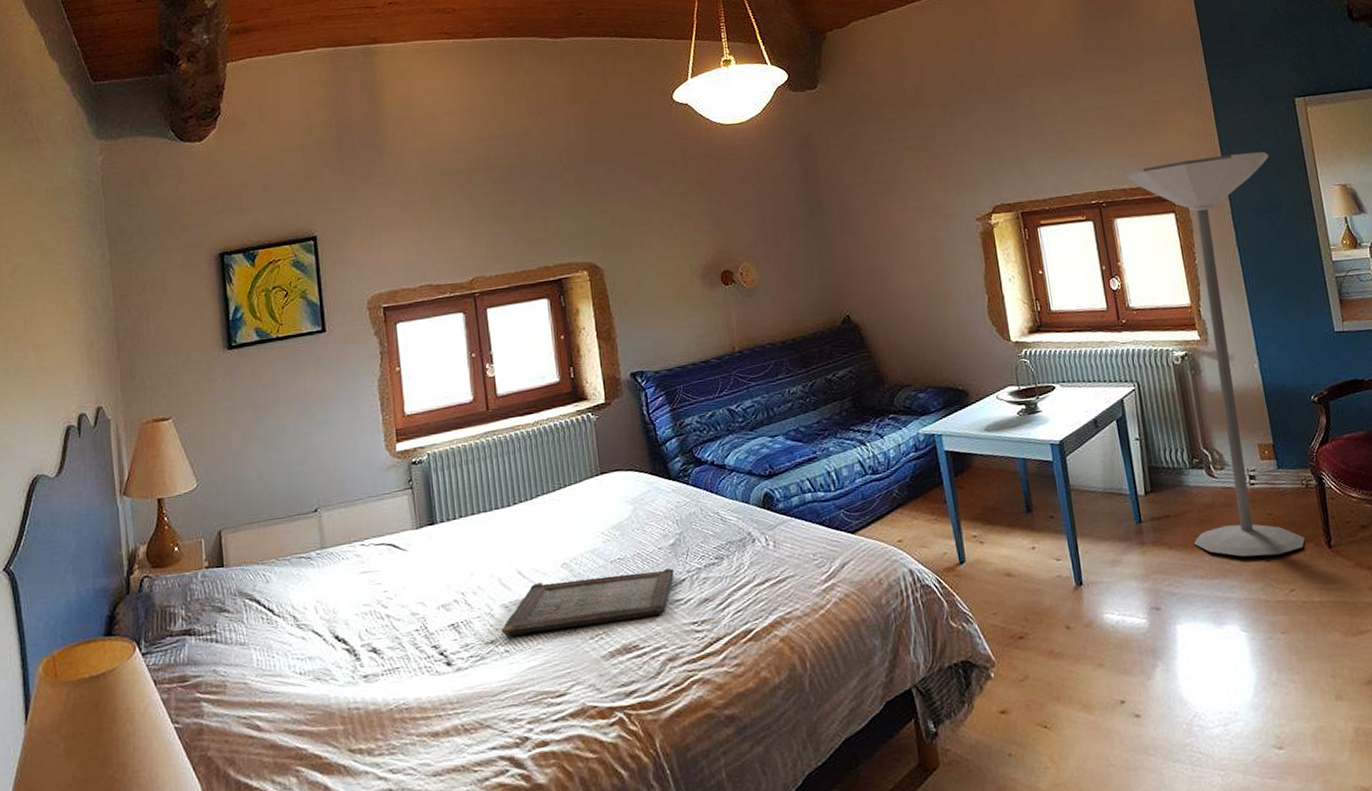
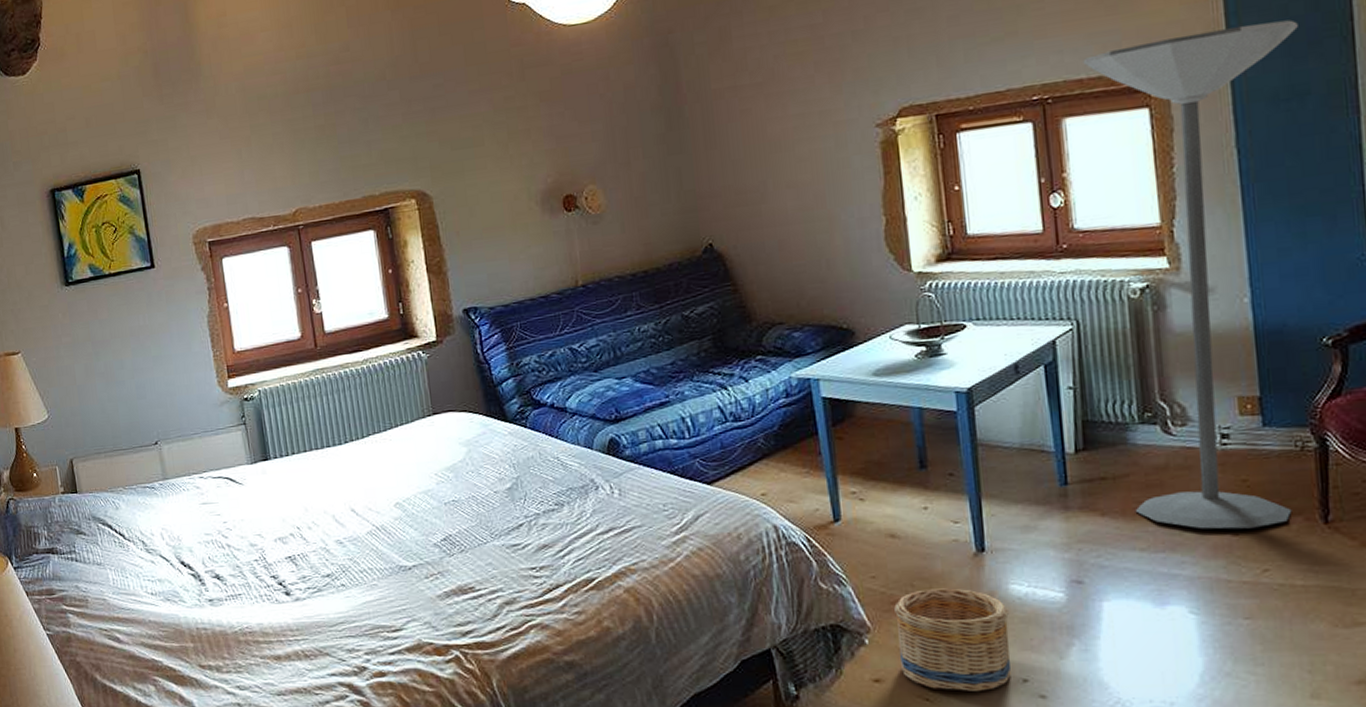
serving tray: present [502,568,674,636] -> none [337,512,511,571]
basket: none [1013,620,1111,717] -> present [894,588,1011,692]

